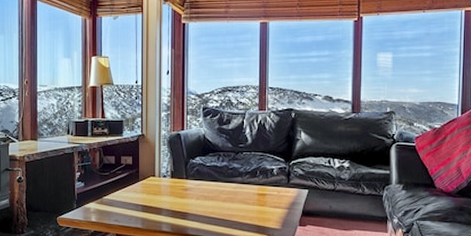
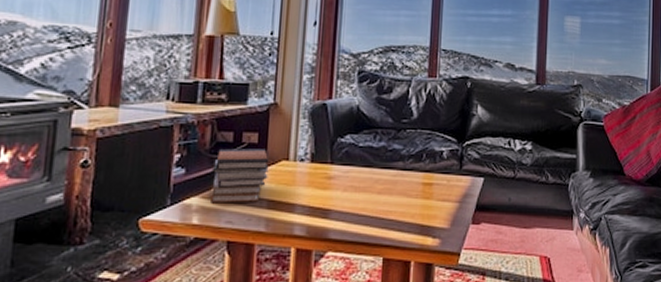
book stack: none [102,168,141,207] -> present [209,148,269,204]

